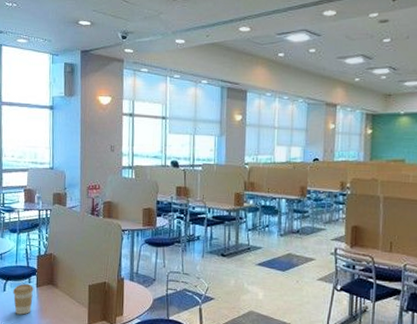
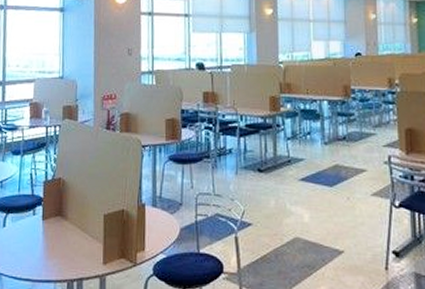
coffee cup: present [12,283,34,315] -> none [14,216,40,256]

